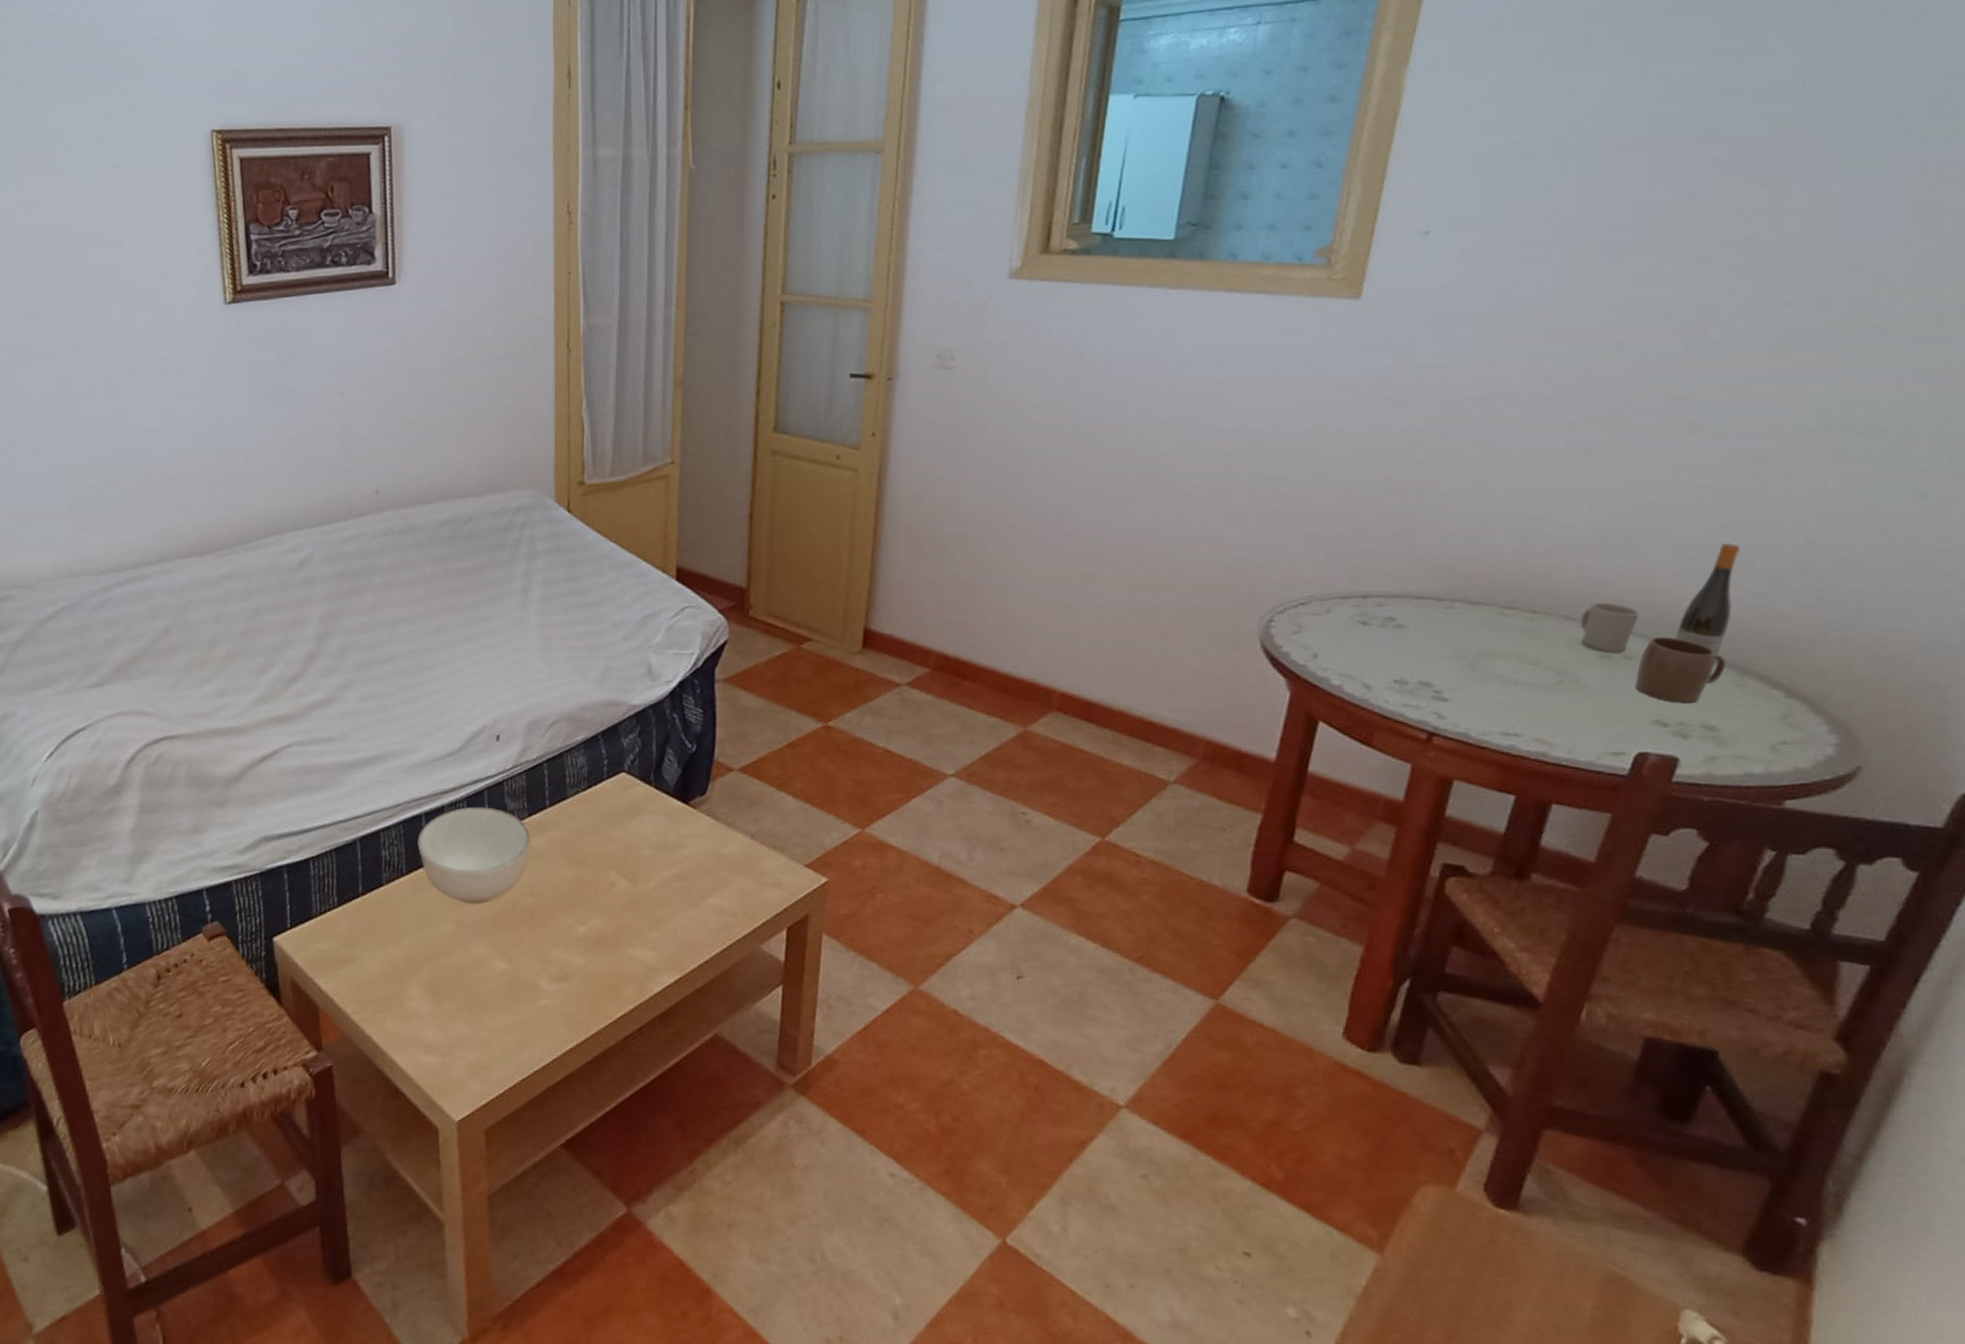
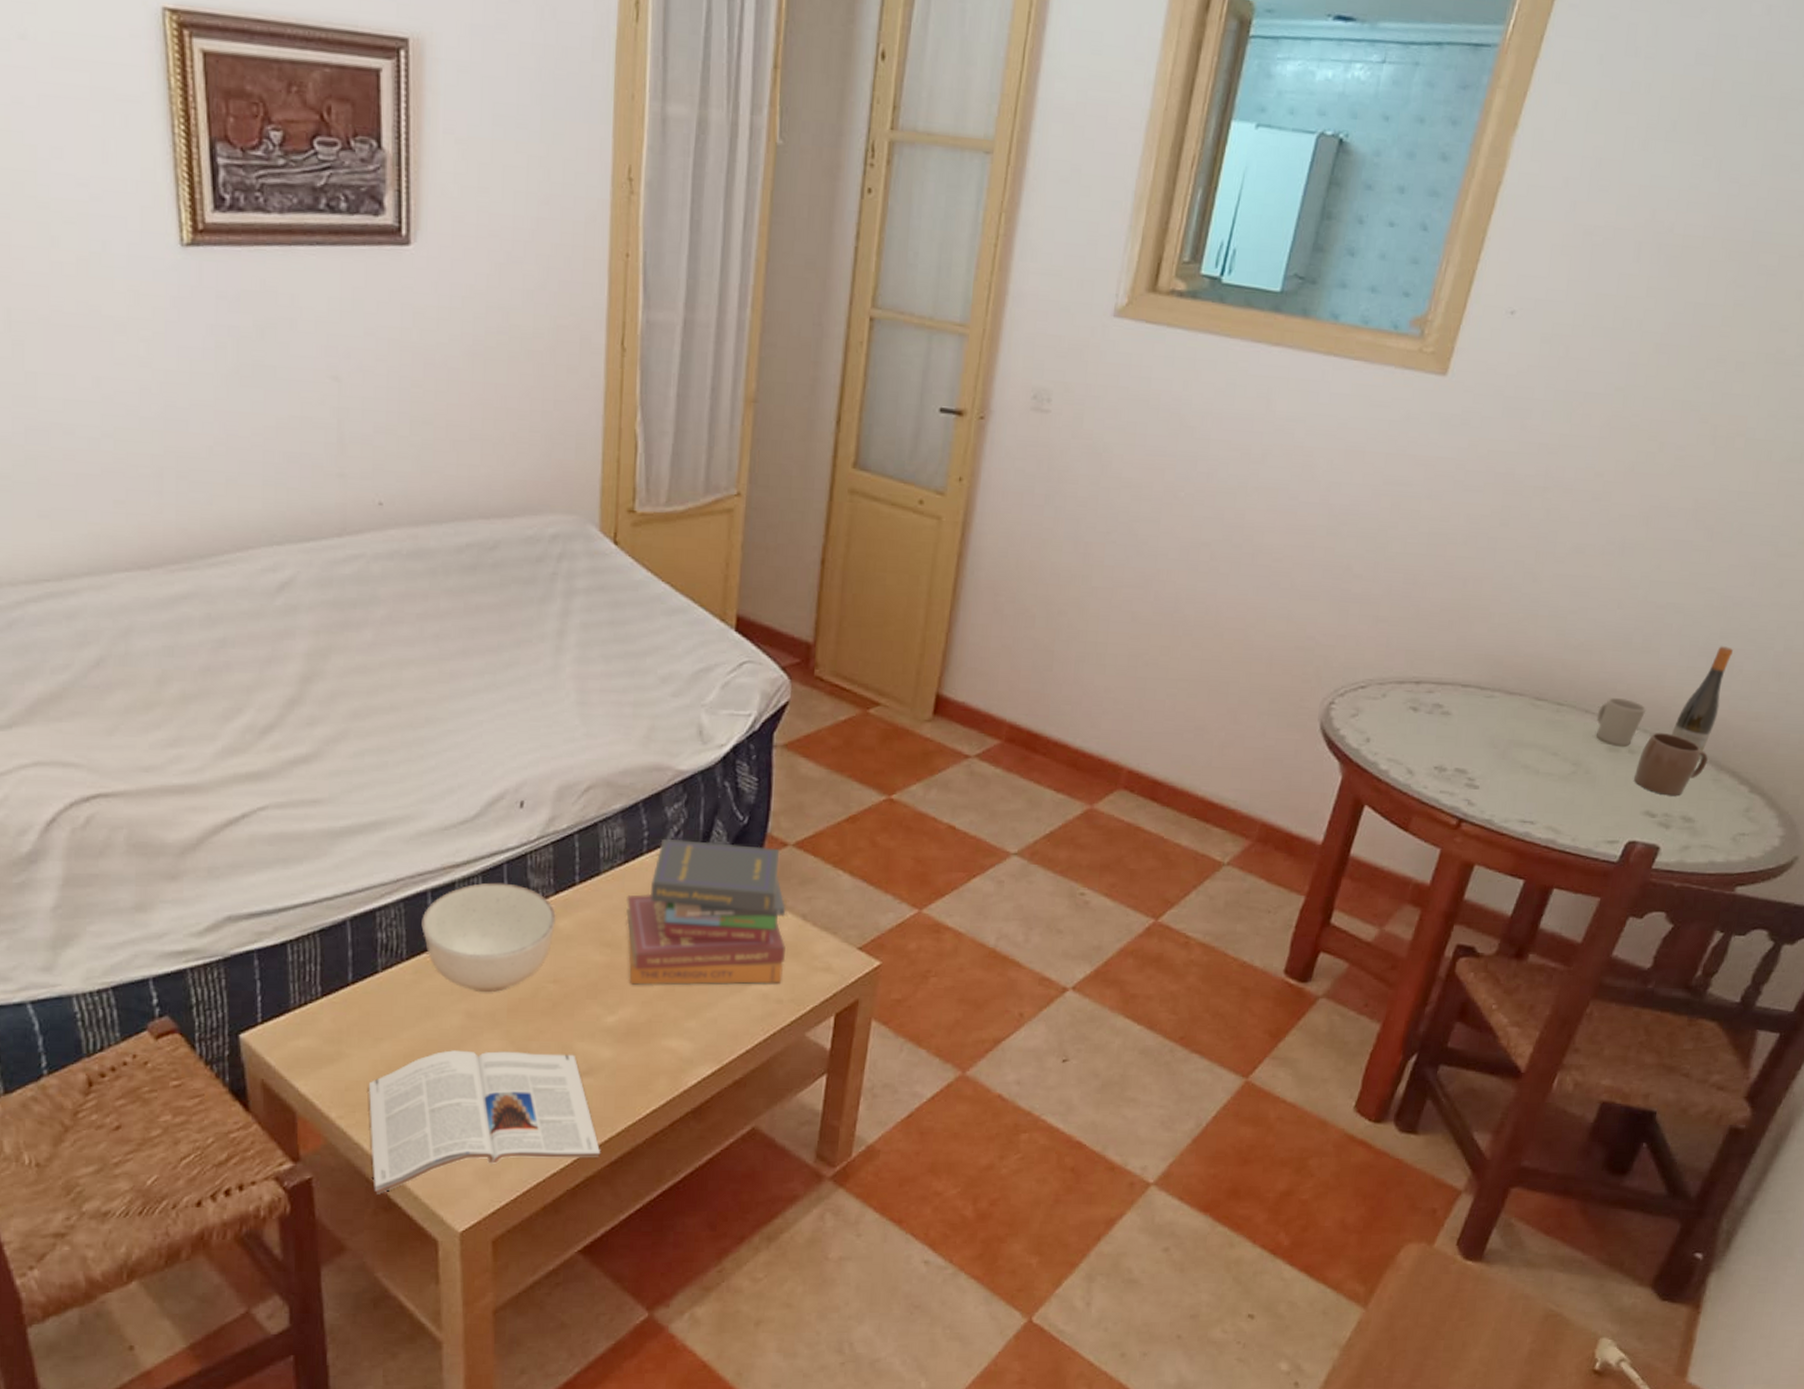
magazine: none [377,955,578,1083] -> present [368,1050,601,1194]
books: none [590,765,738,899] -> present [625,838,786,985]

